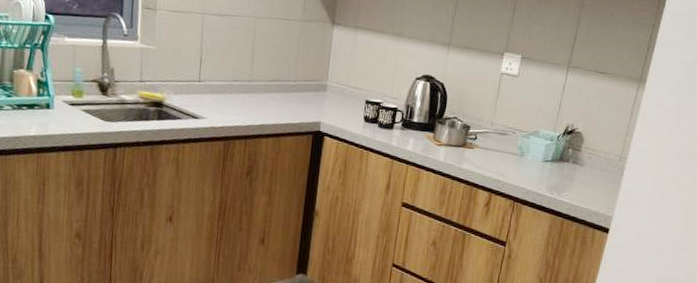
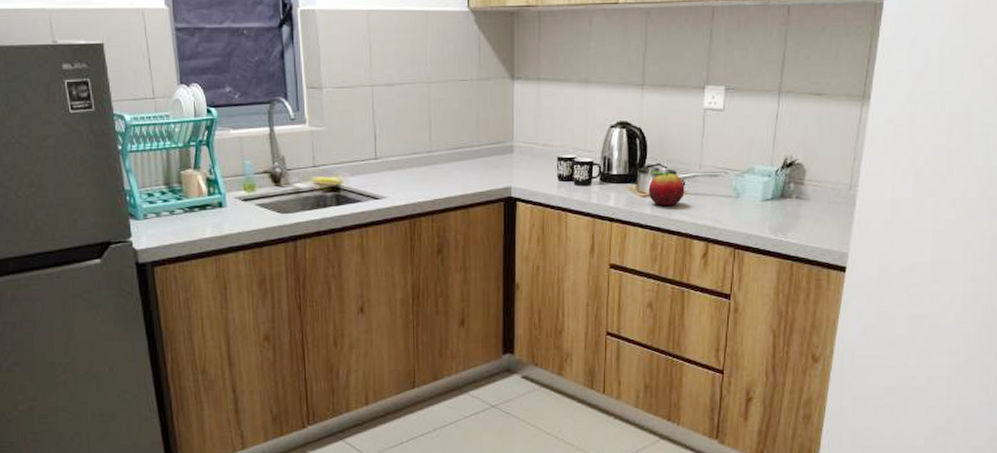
fruit: none [443,123,477,156] -> present [648,171,685,205]

